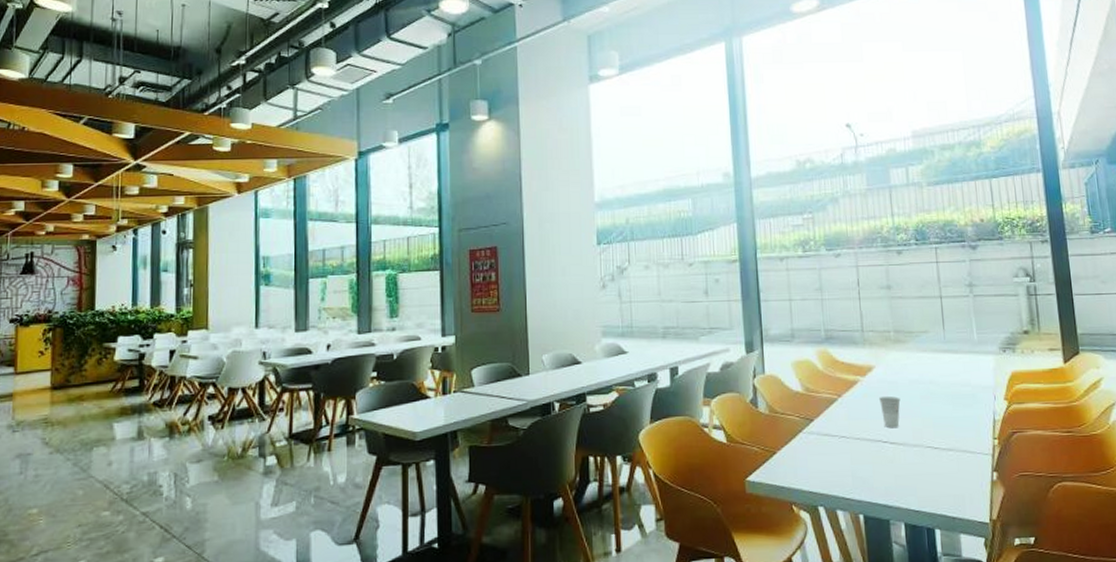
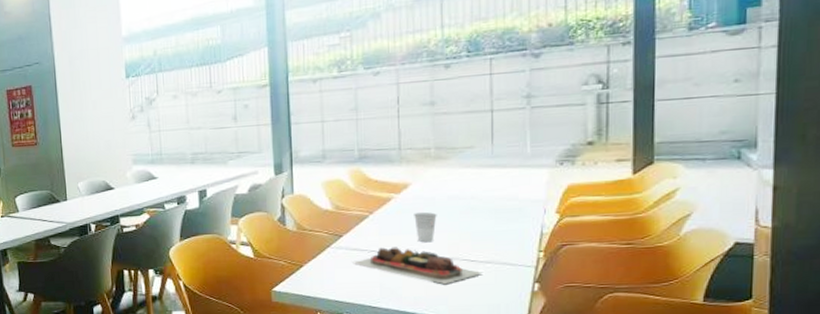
food tray: none [824,432,946,474] -> present [352,247,483,285]

